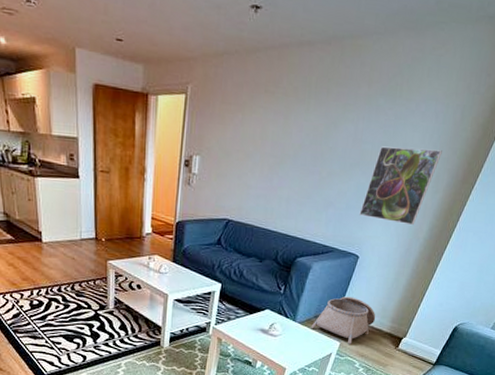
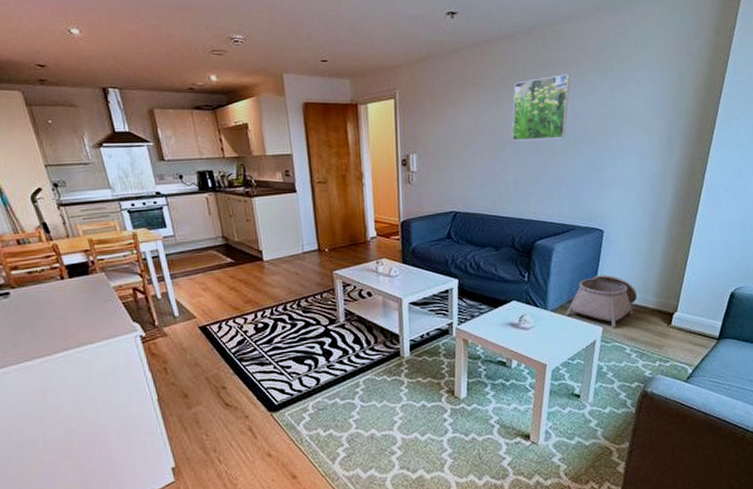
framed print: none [292,94,361,162] -> present [511,74,571,141]
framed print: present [359,146,442,226] -> none [594,113,668,191]

